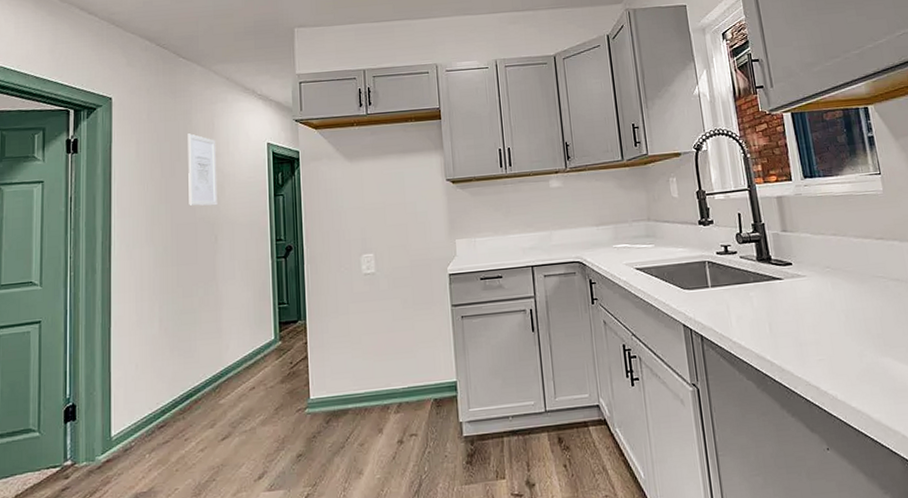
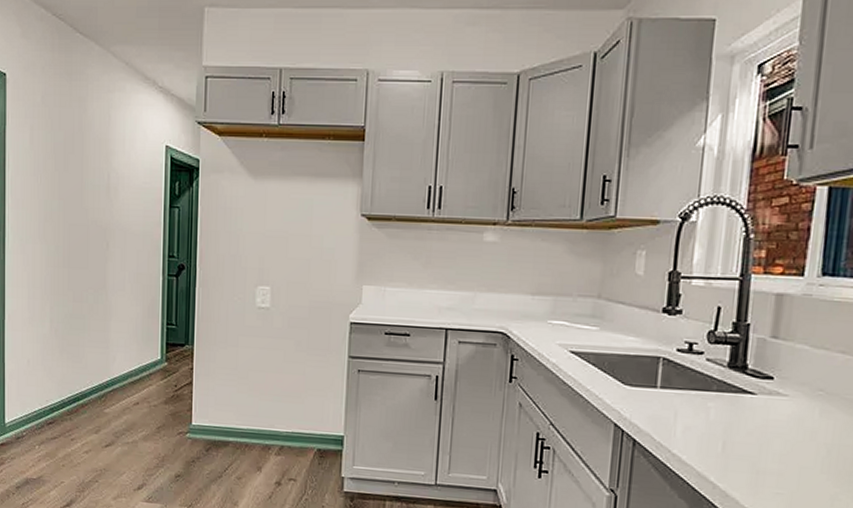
wall art: present [188,133,218,206] -> none [82,124,112,210]

